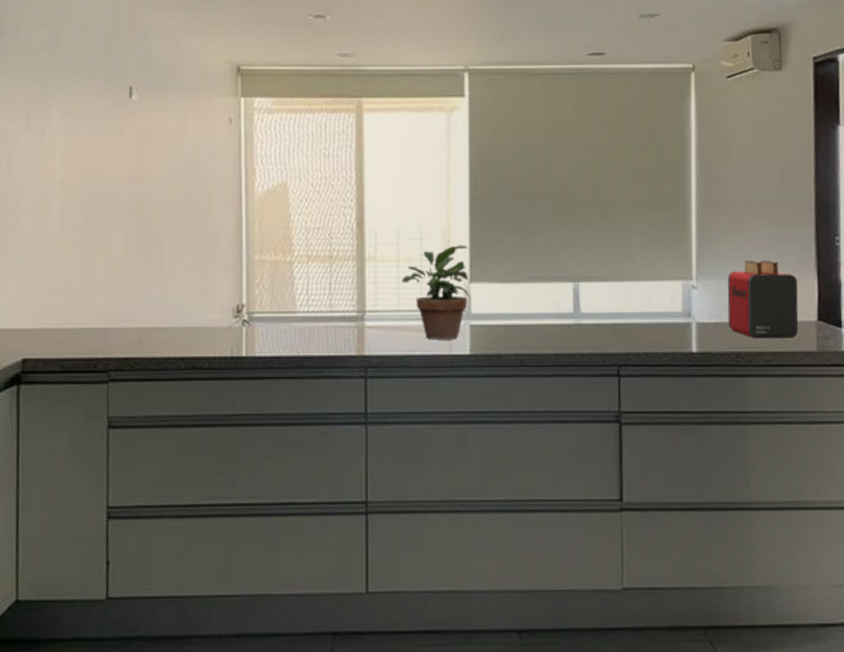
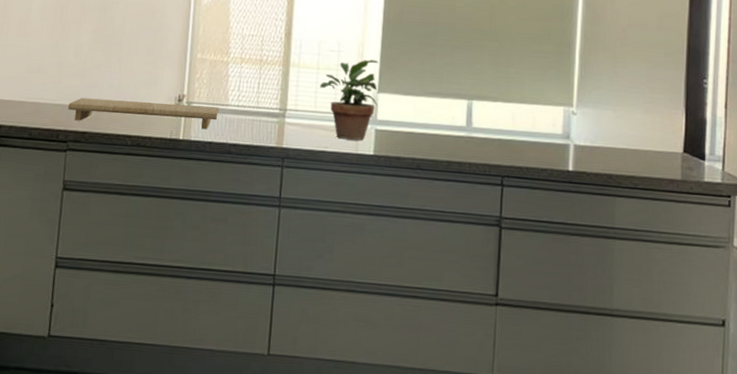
cutting board: none [105,315,286,346] -> present [68,97,219,129]
toaster: present [727,260,799,339] -> none [602,93,668,166]

